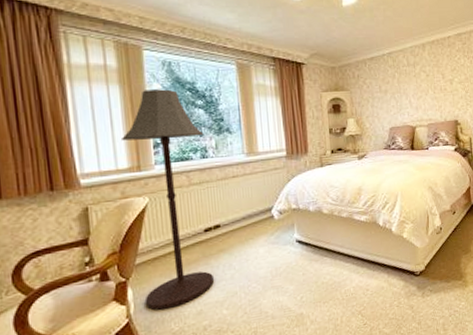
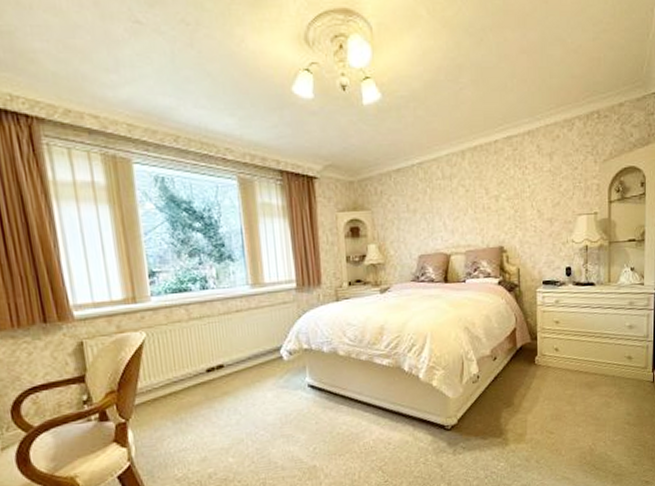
floor lamp: present [122,89,215,310] -> none [114,209,219,454]

